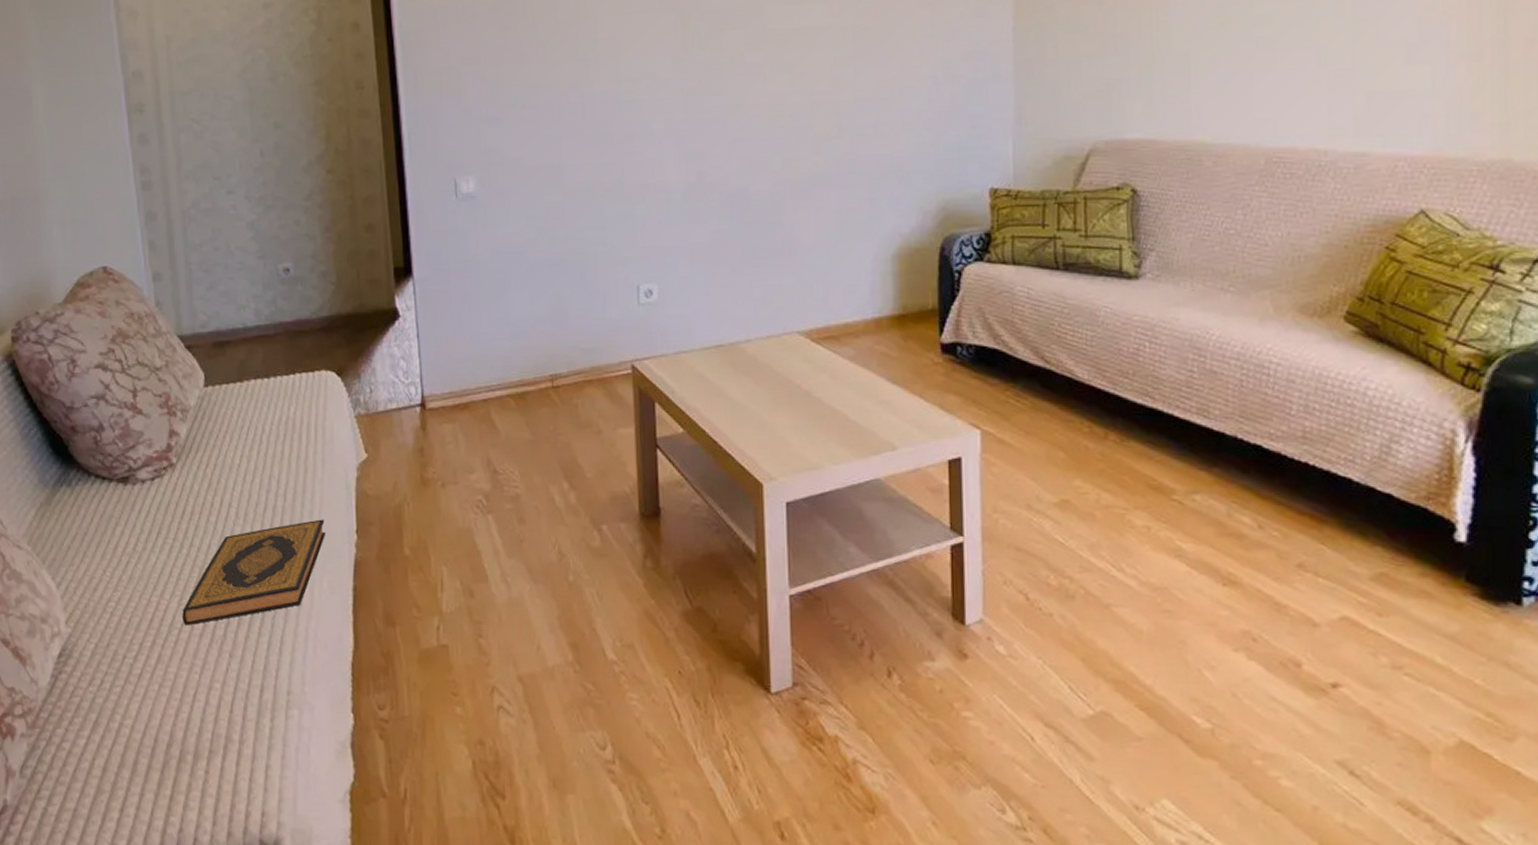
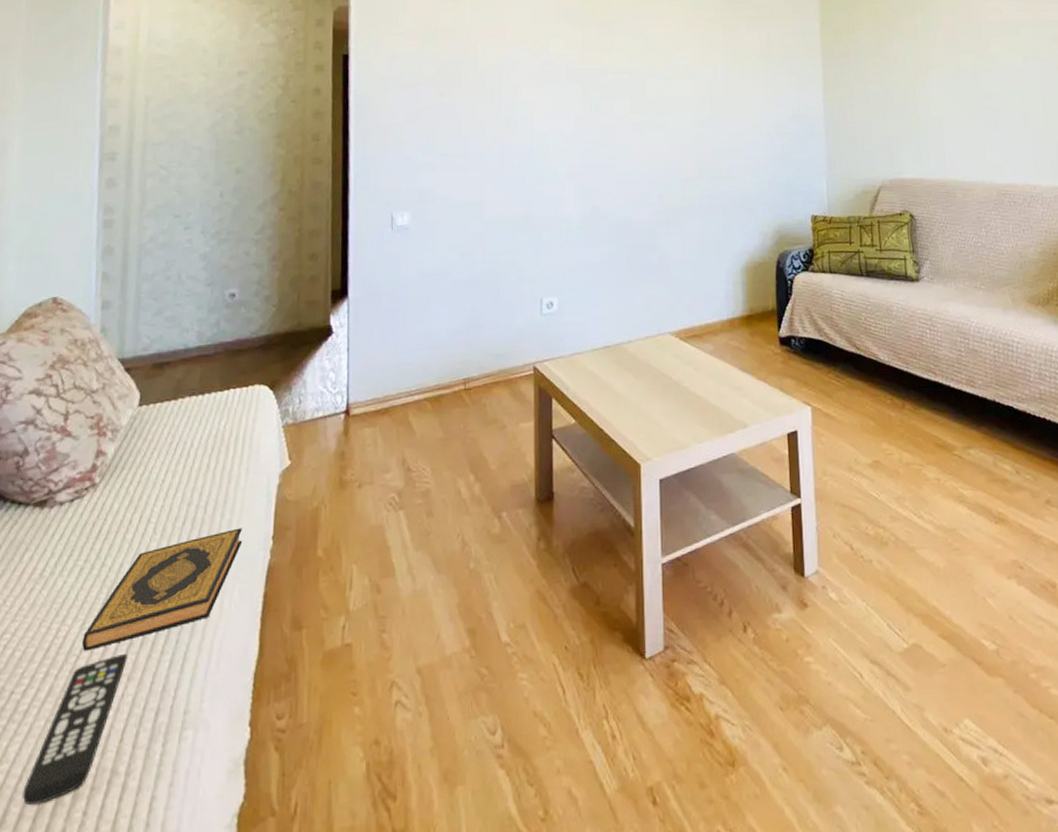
remote control: none [148,631,227,759] -> present [22,653,127,806]

